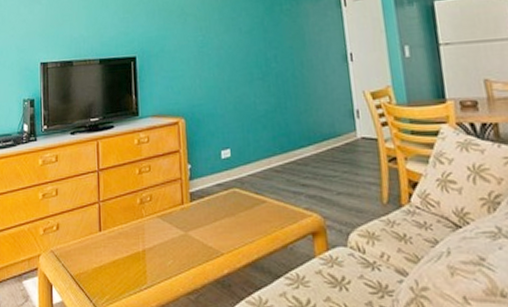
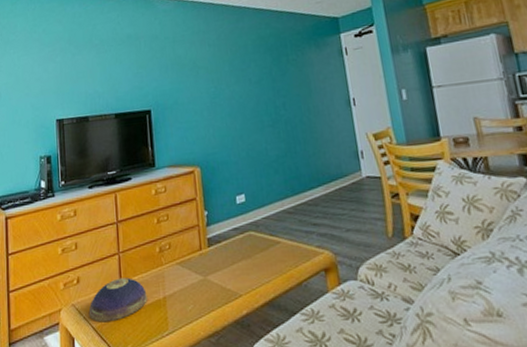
decorative bowl: none [67,227,126,271] -> present [88,277,147,323]

